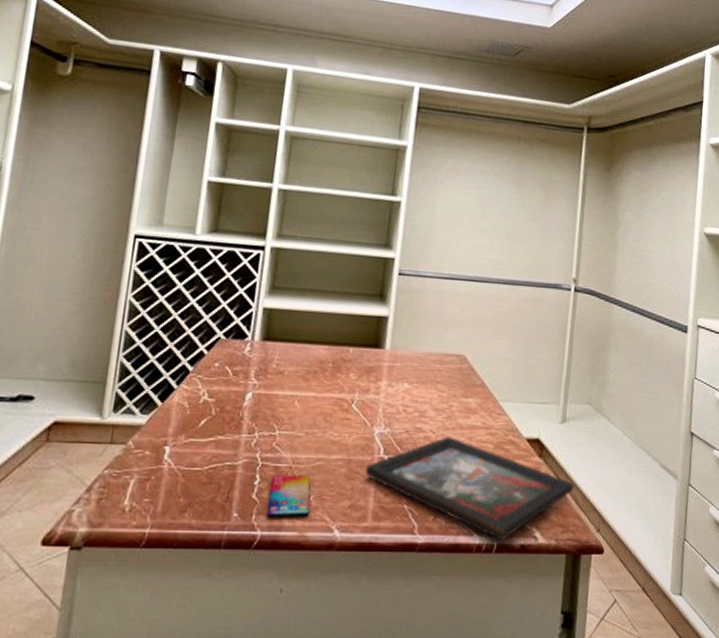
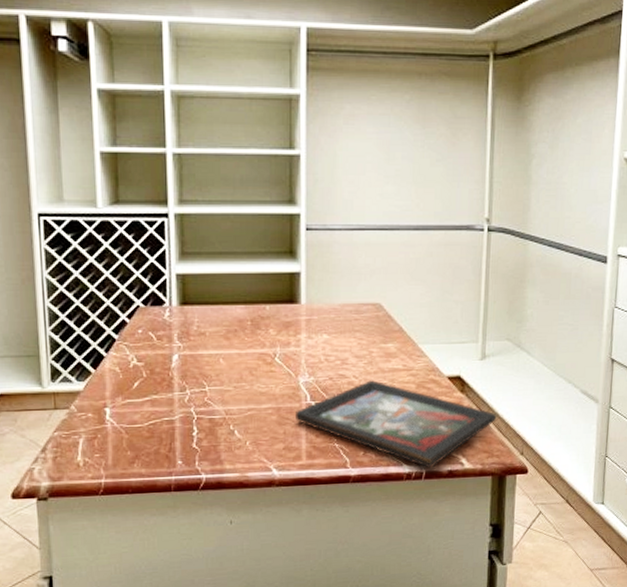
smartphone: present [266,474,311,518] -> none [208,423,248,463]

